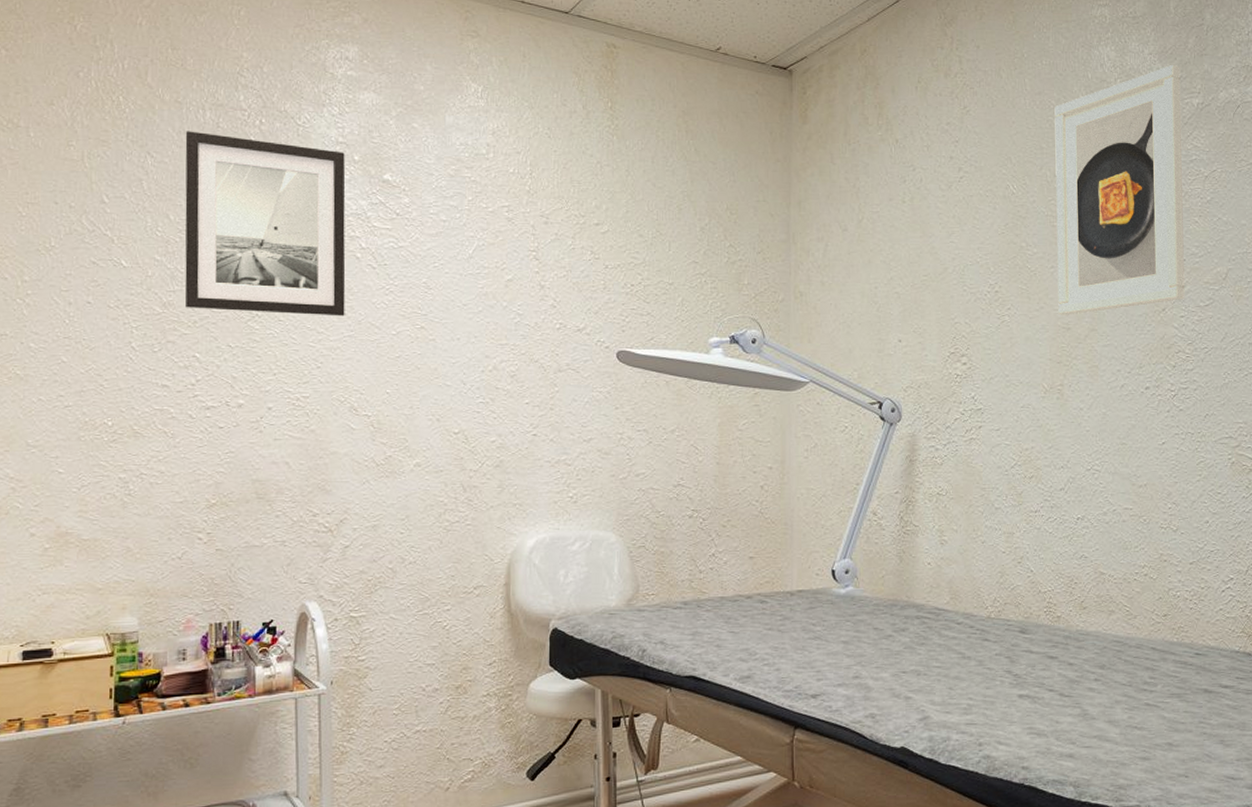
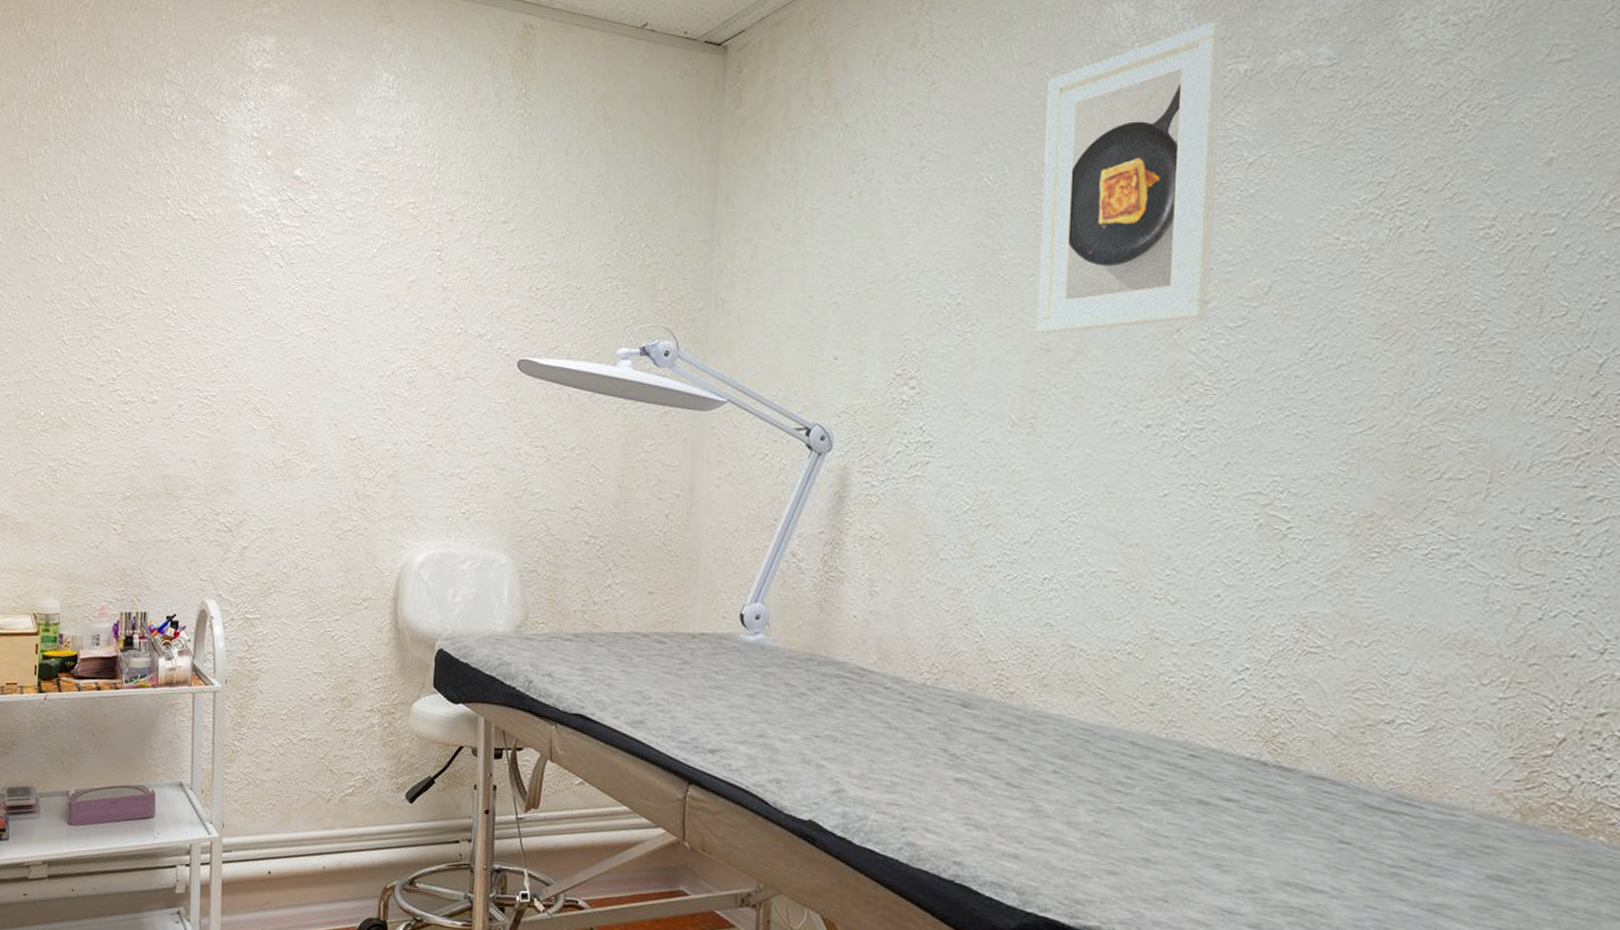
wall art: present [184,131,346,316] -> none [110,128,259,316]

